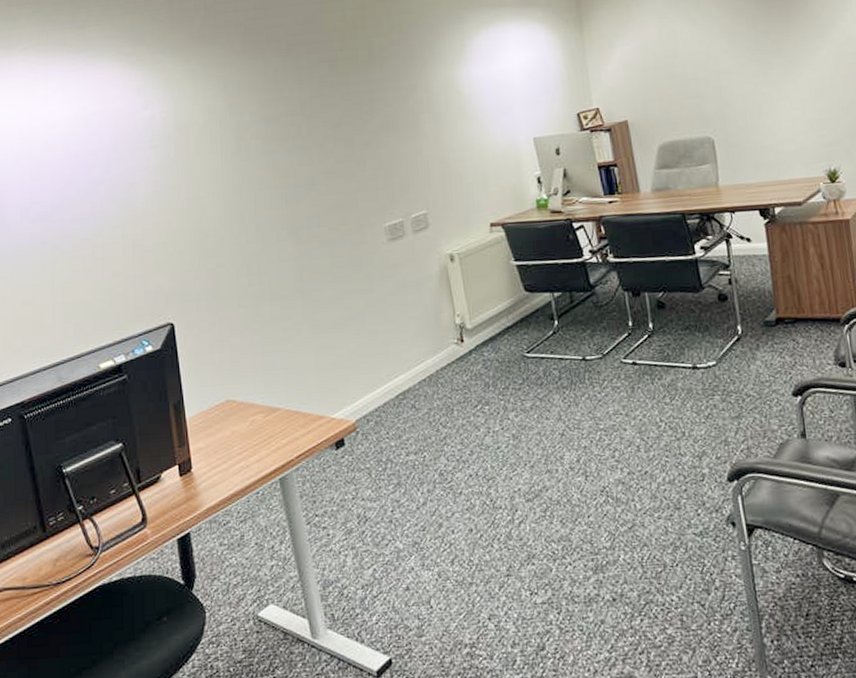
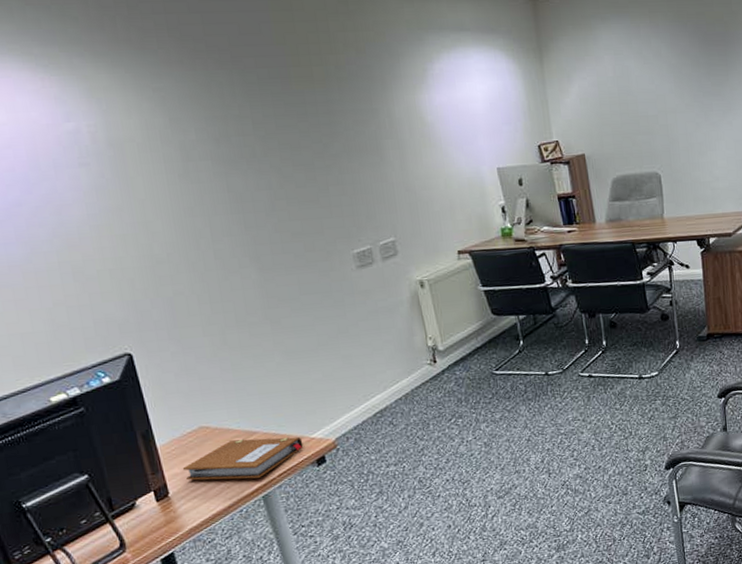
notebook: none [206,415,324,459] -> present [182,437,303,481]

